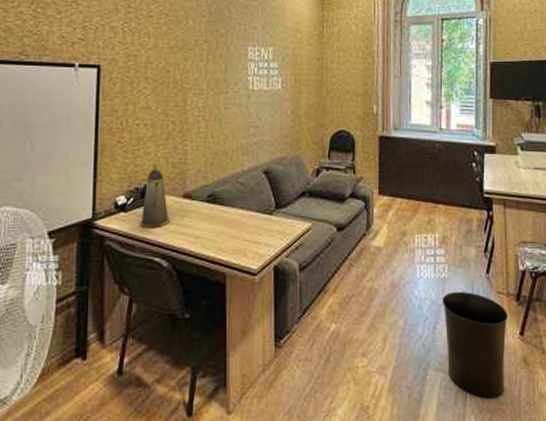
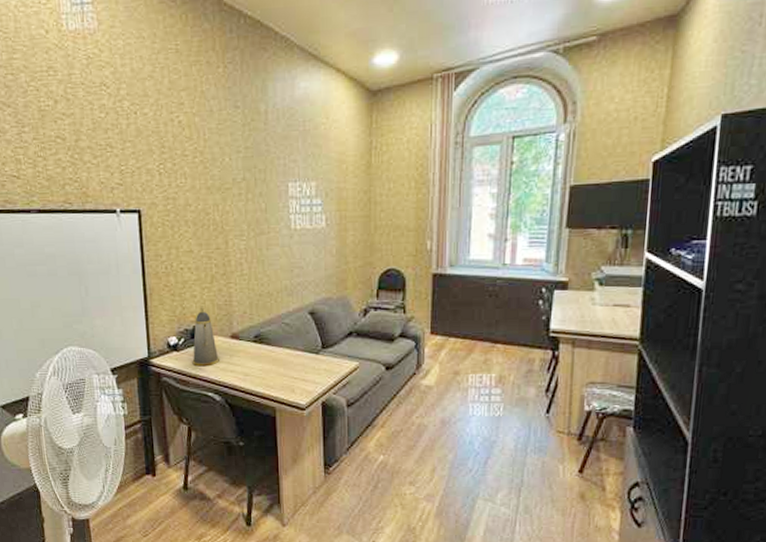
waste bin: present [442,291,508,399] -> none [495,429,567,528]

